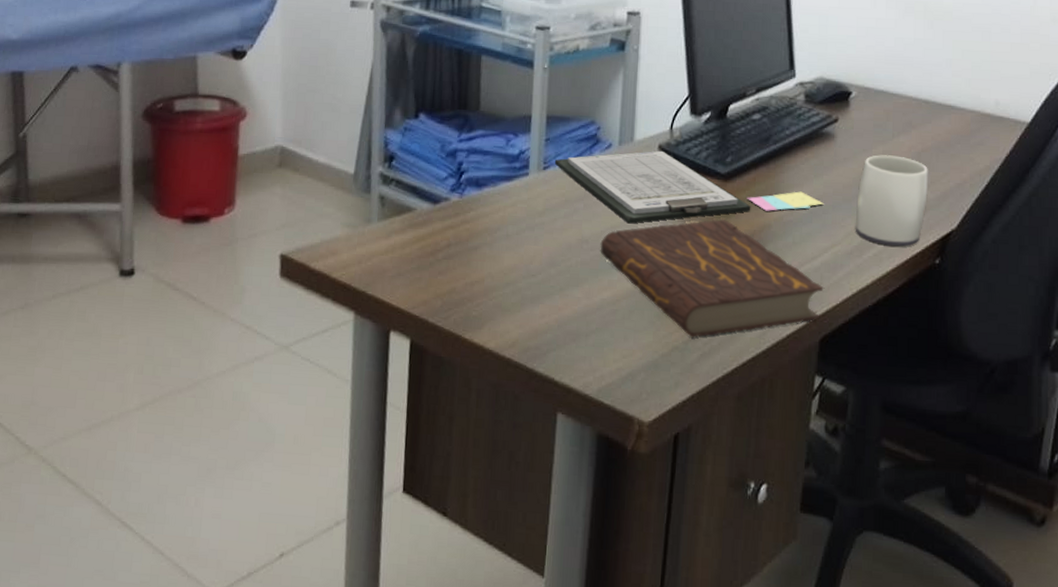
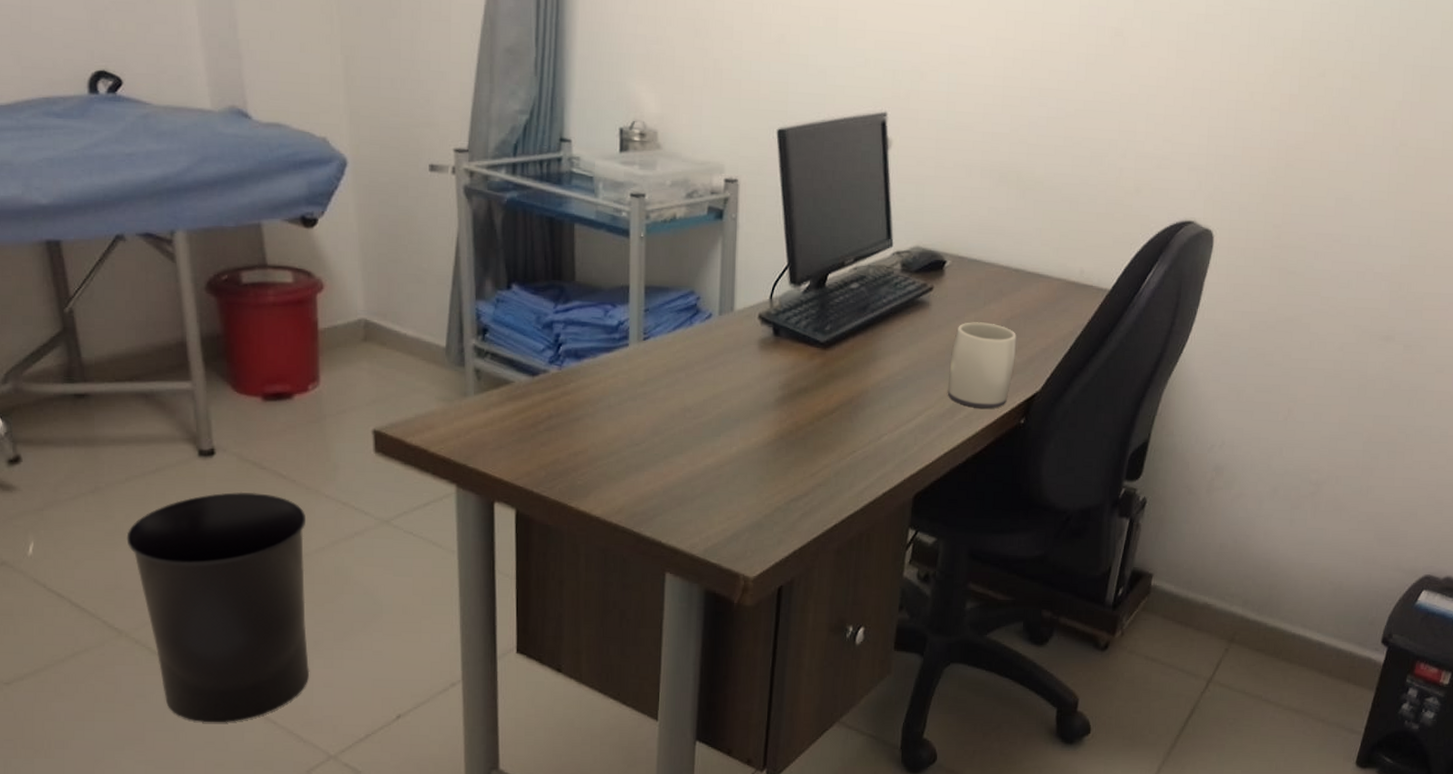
waste bin: none [46,312,211,551] -> present [126,491,310,723]
clipboard: present [554,150,751,224] -> none [654,320,850,392]
book: present [600,218,825,337] -> none [703,385,919,498]
sticky notes: present [747,191,824,211] -> none [845,358,919,378]

